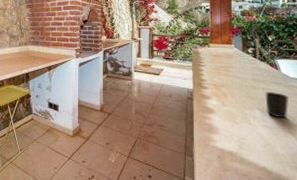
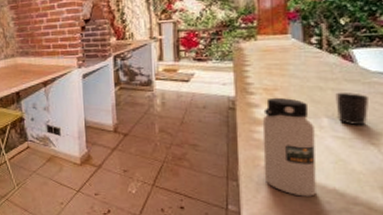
water bottle: none [212,92,251,173] -> present [262,97,316,197]

